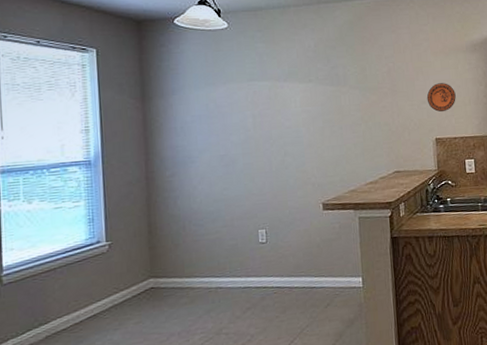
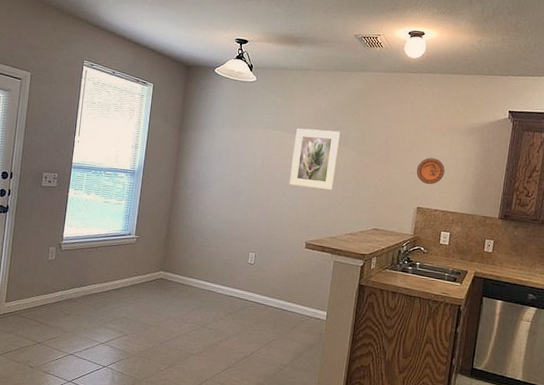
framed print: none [287,70,342,141] -> present [289,128,341,191]

